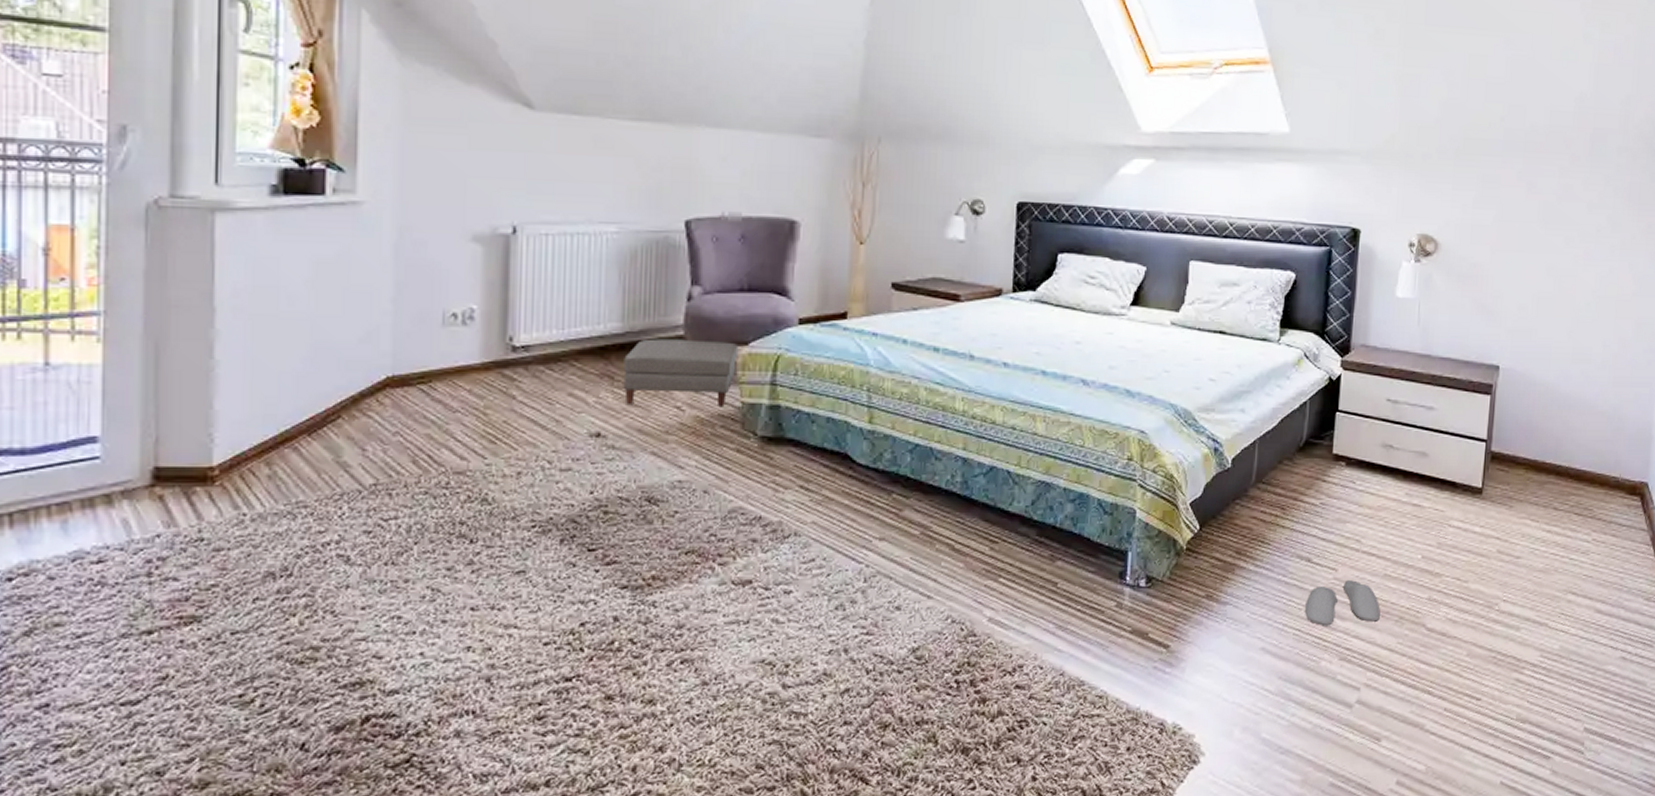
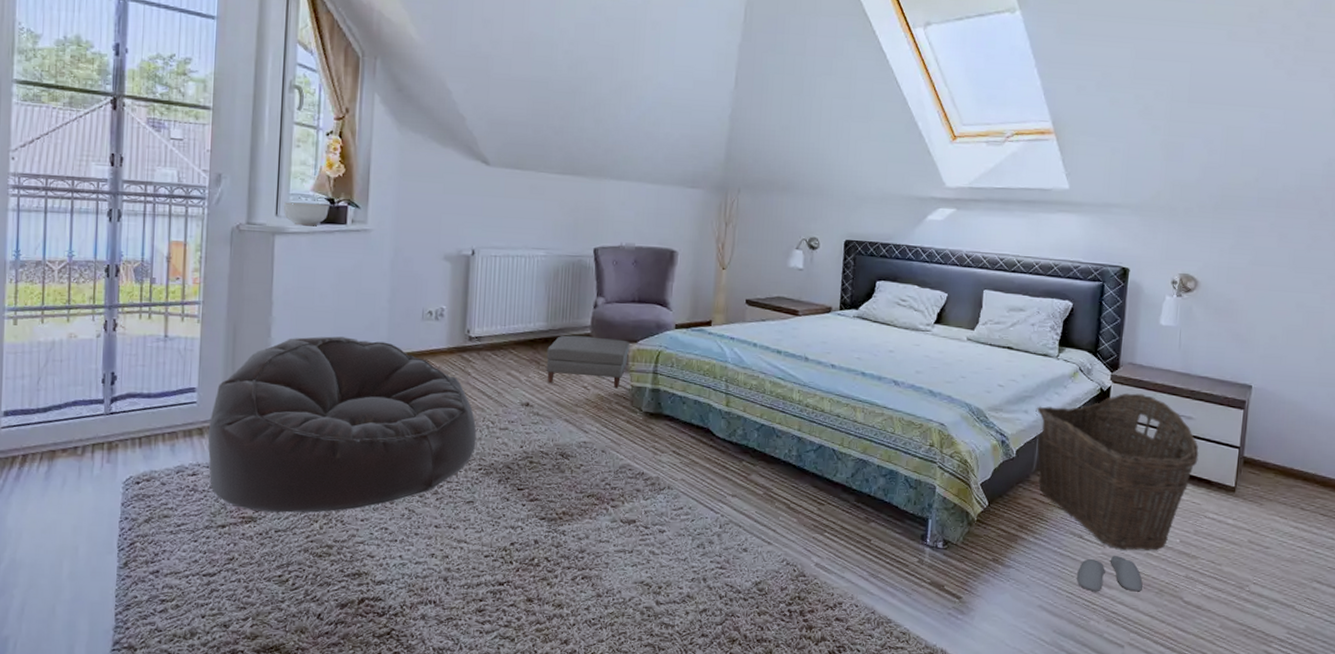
beanbag: none [120,354,527,607] -> present [207,336,477,513]
bowl: none [226,164,298,199] -> present [283,202,329,226]
wicker basket: none [1254,381,1442,573] -> present [1035,393,1199,551]

